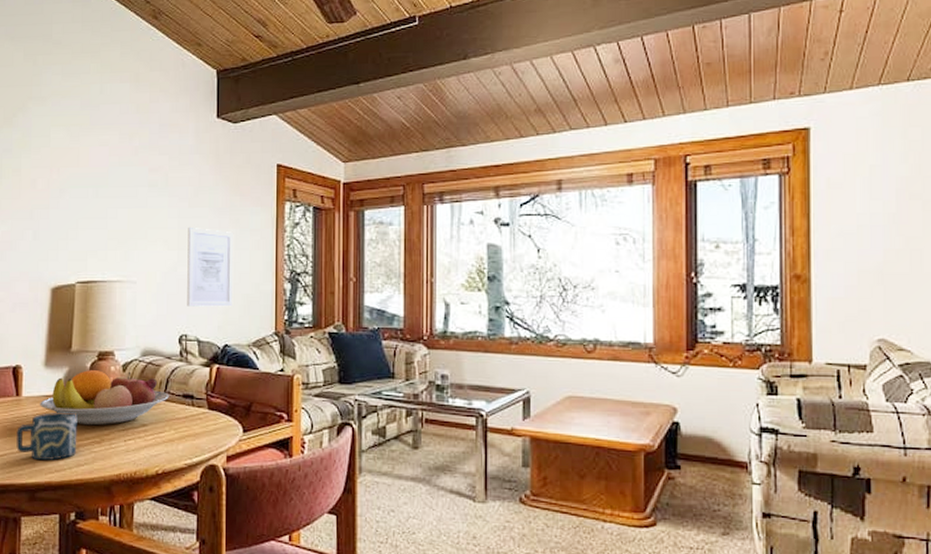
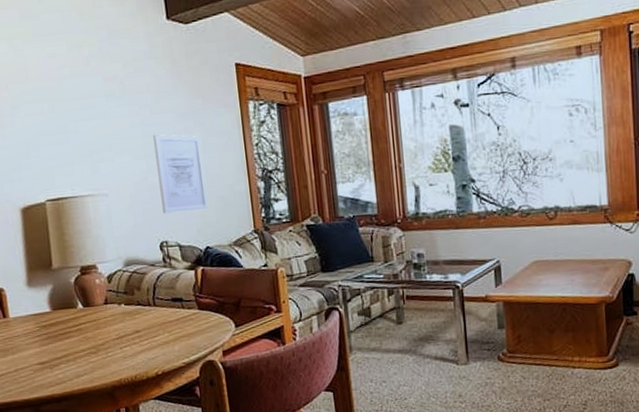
cup: present [16,412,78,461] -> none [10,327,75,377]
fruit bowl: present [40,370,169,426] -> none [29,282,158,338]

